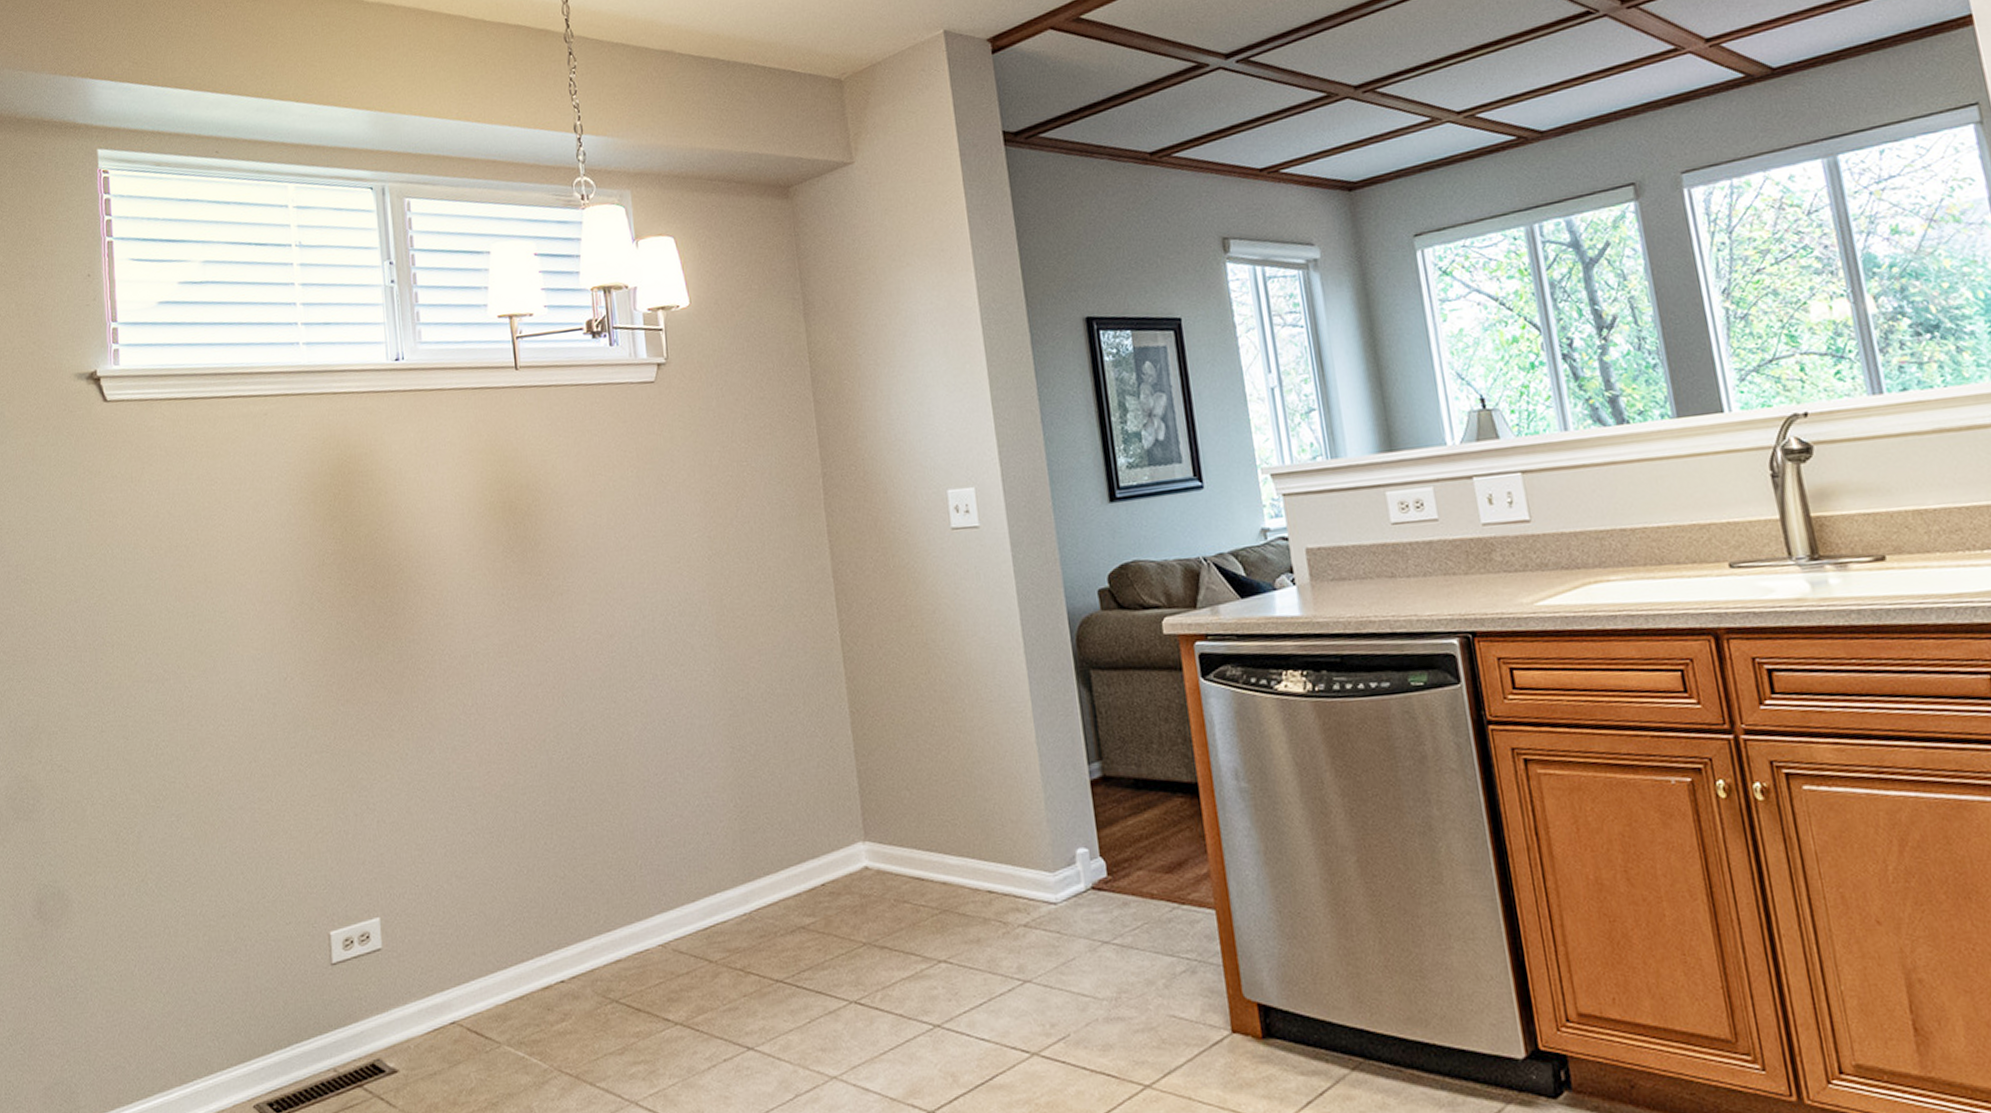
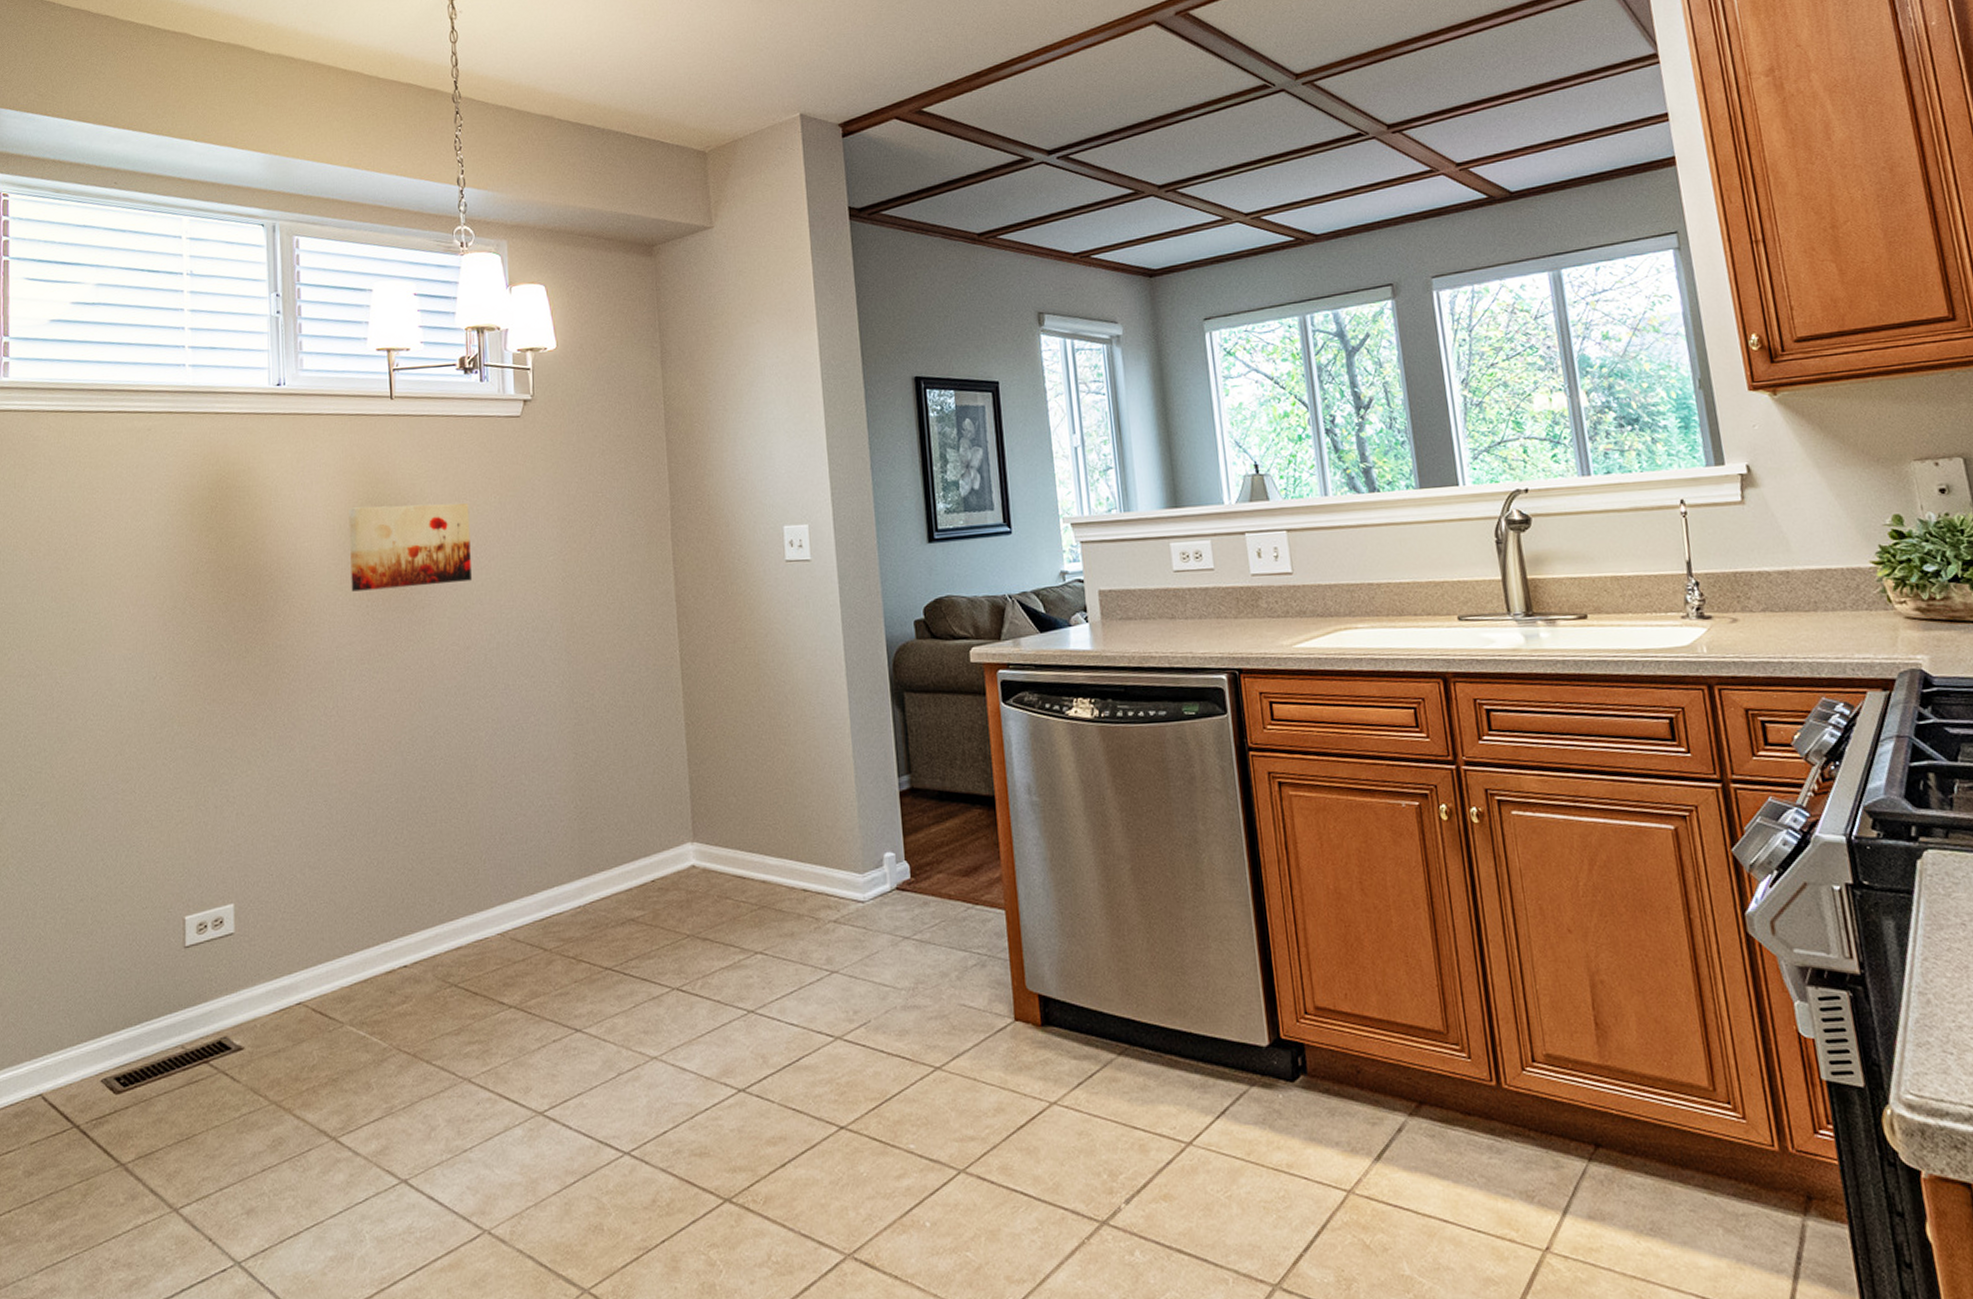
wall art: none [477,479,613,580] -> present [348,503,473,592]

